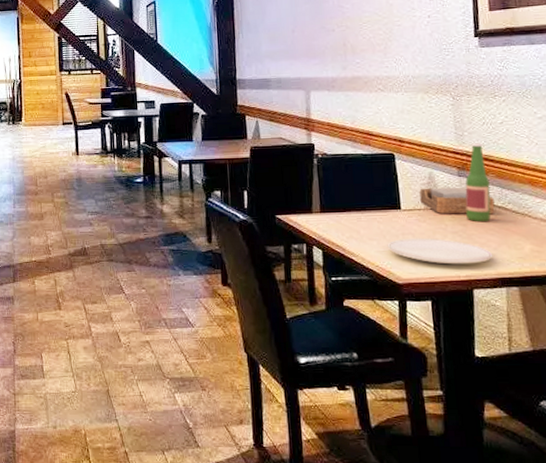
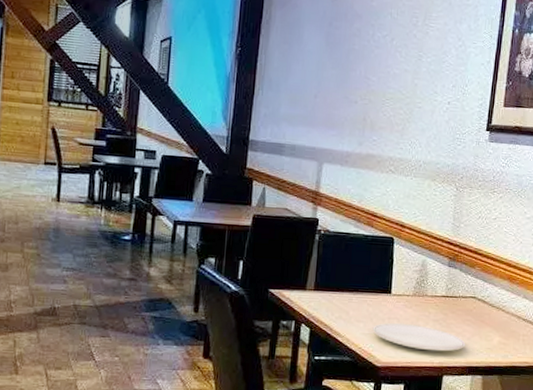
napkin holder: present [419,187,495,215] -> none [409,274,476,306]
beer bottle: present [465,143,491,222] -> none [449,235,475,313]

